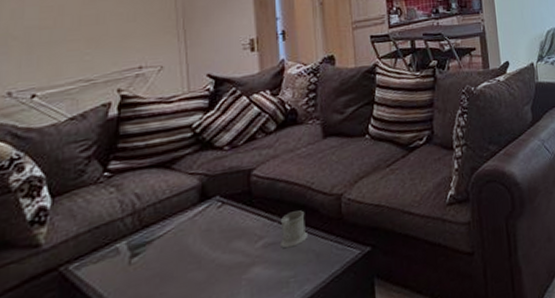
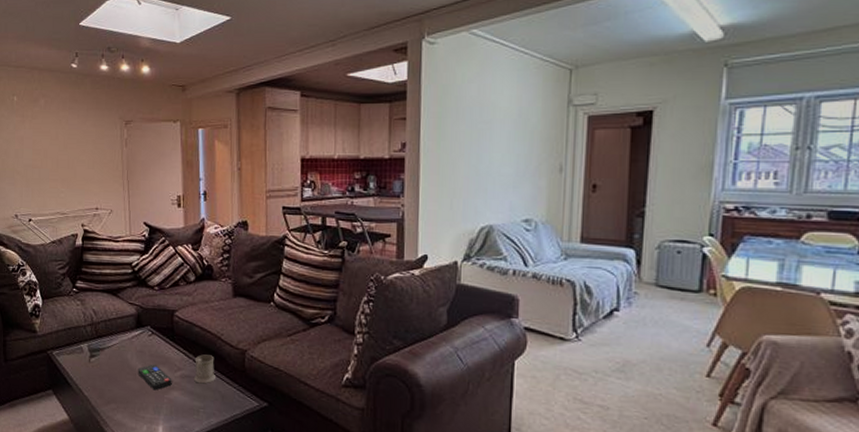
remote control: none [203,240,252,275] -> present [137,364,172,391]

